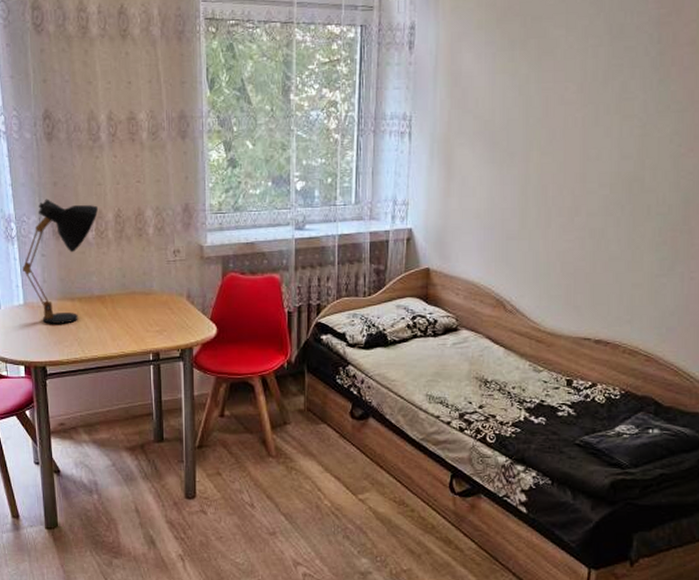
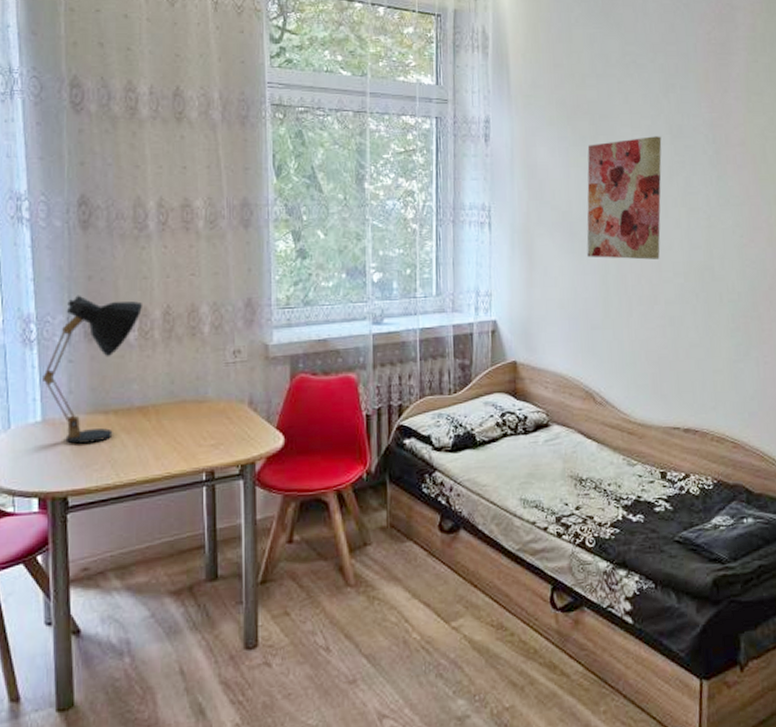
wall art: none [508,37,599,170] -> present [586,136,662,260]

